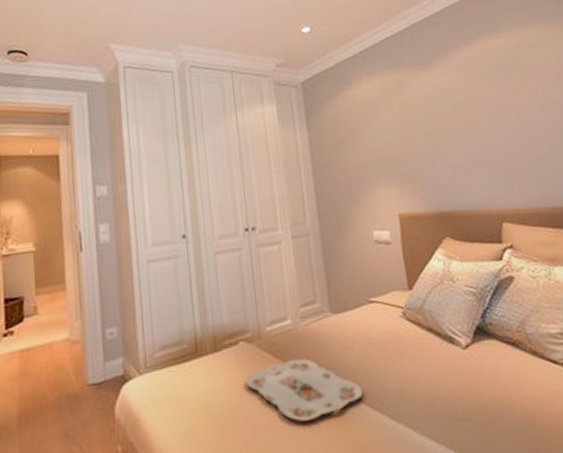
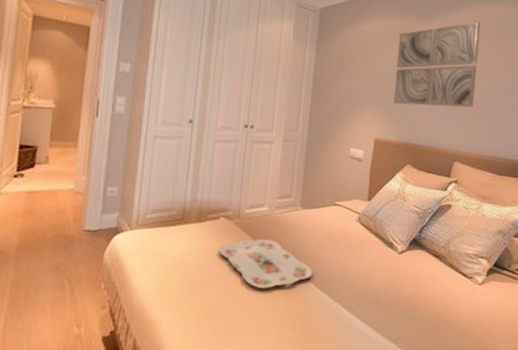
wall art: none [397,56,508,169] -> present [393,21,480,108]

